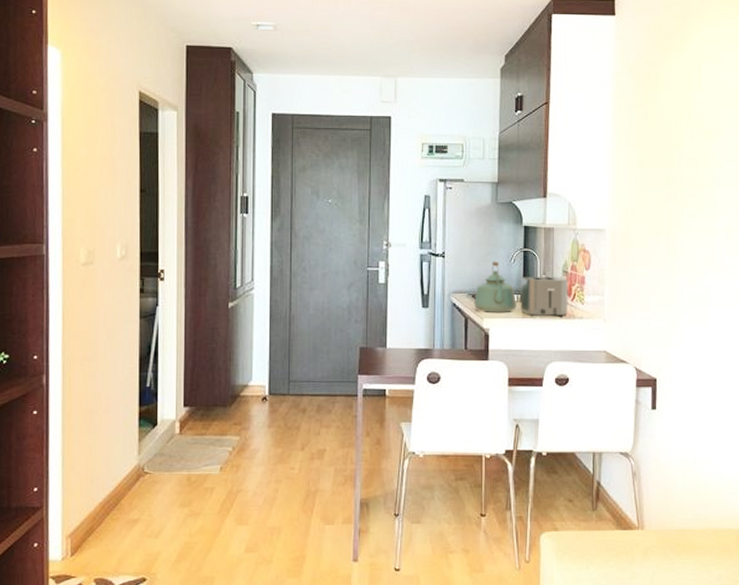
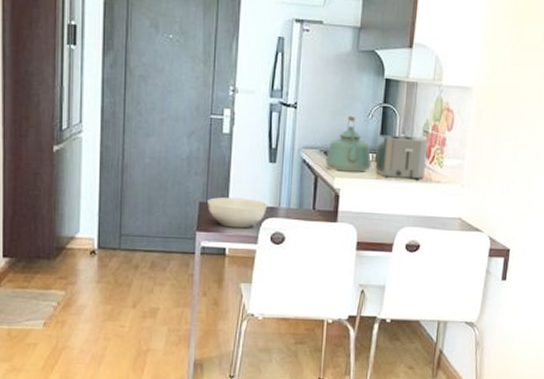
bowl: none [367,342,423,370] -> present [207,197,268,229]

